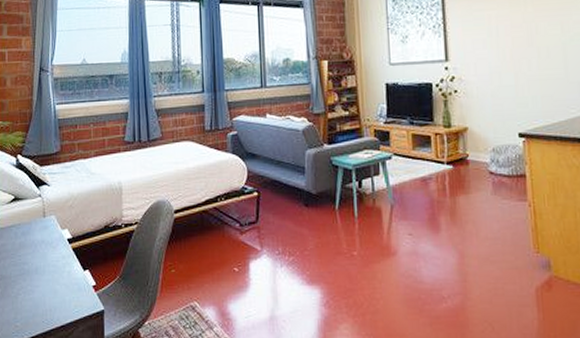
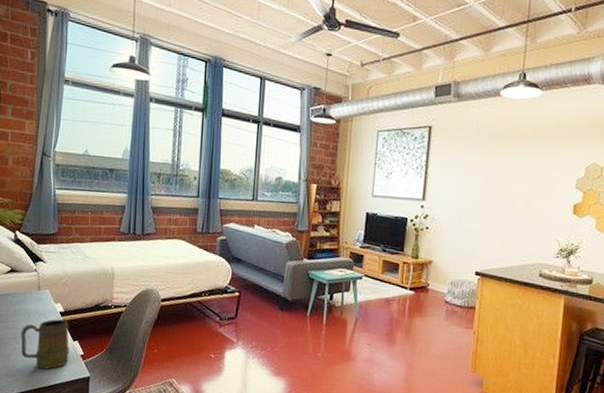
mug: none [27,247,80,307] -> present [20,319,69,370]

